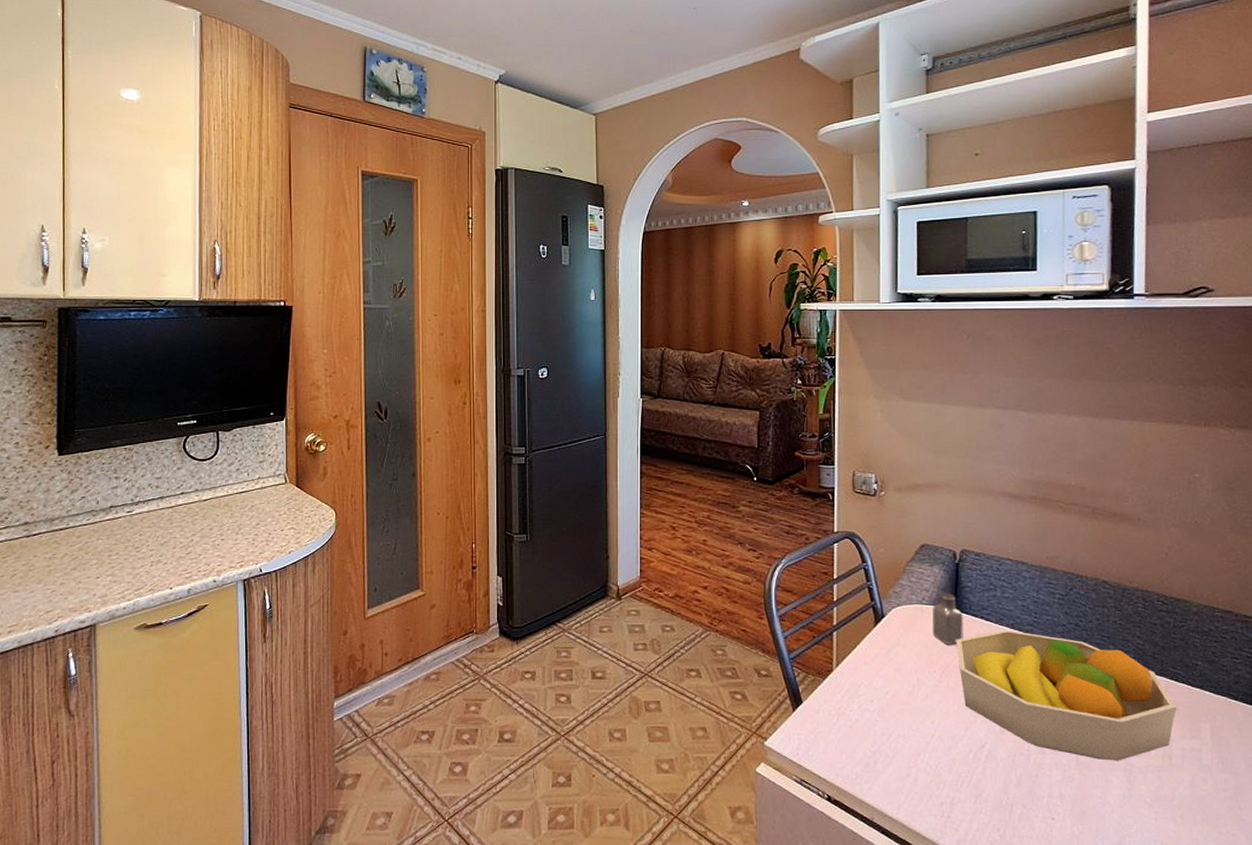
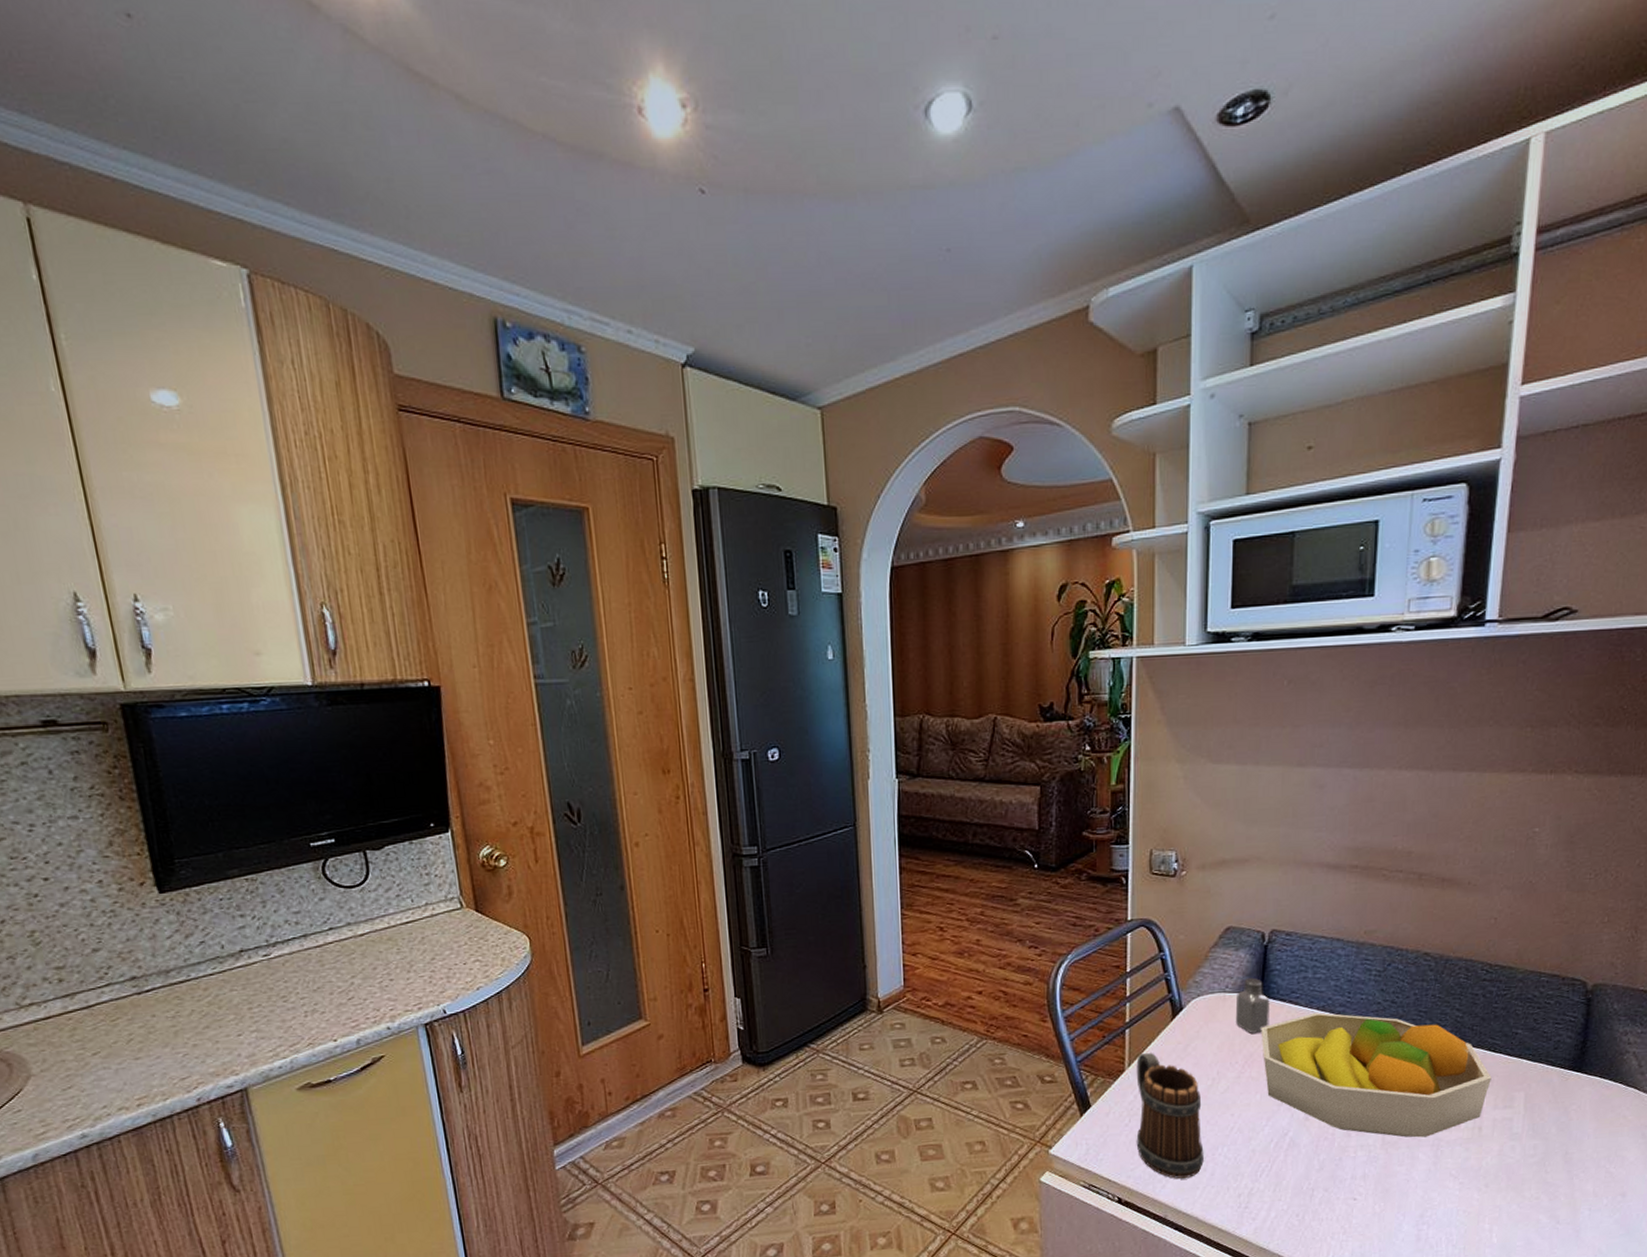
mug: none [843,656,907,781] -> present [1136,1053,1204,1179]

